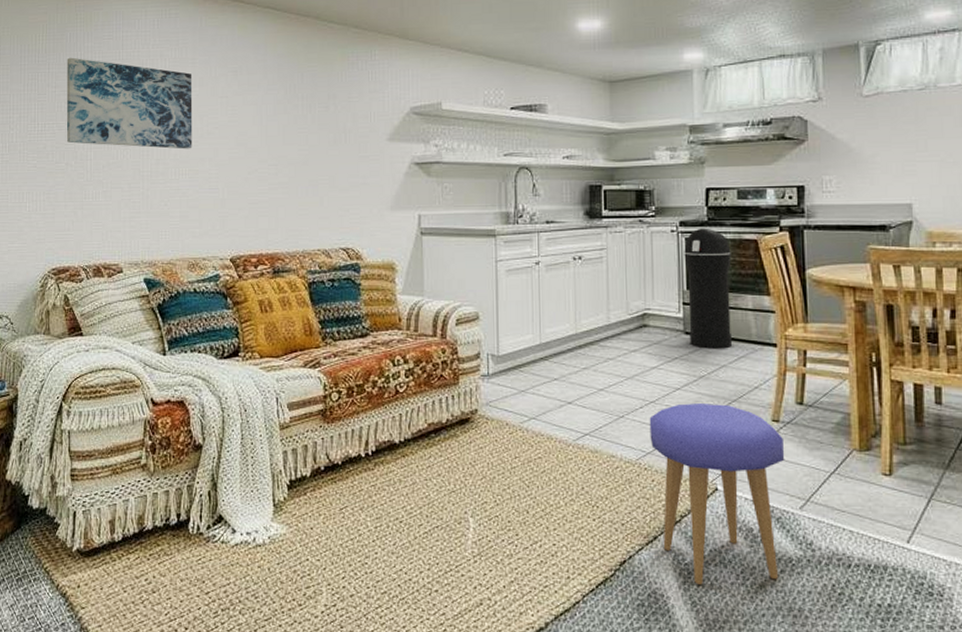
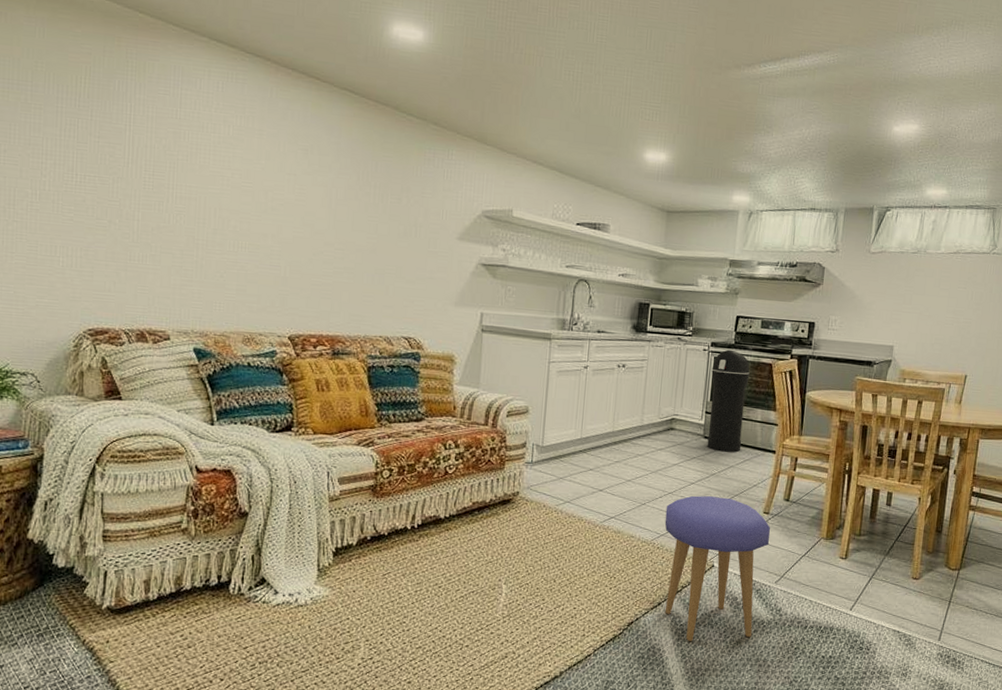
wall art: present [66,57,193,149] -> none [110,107,258,223]

